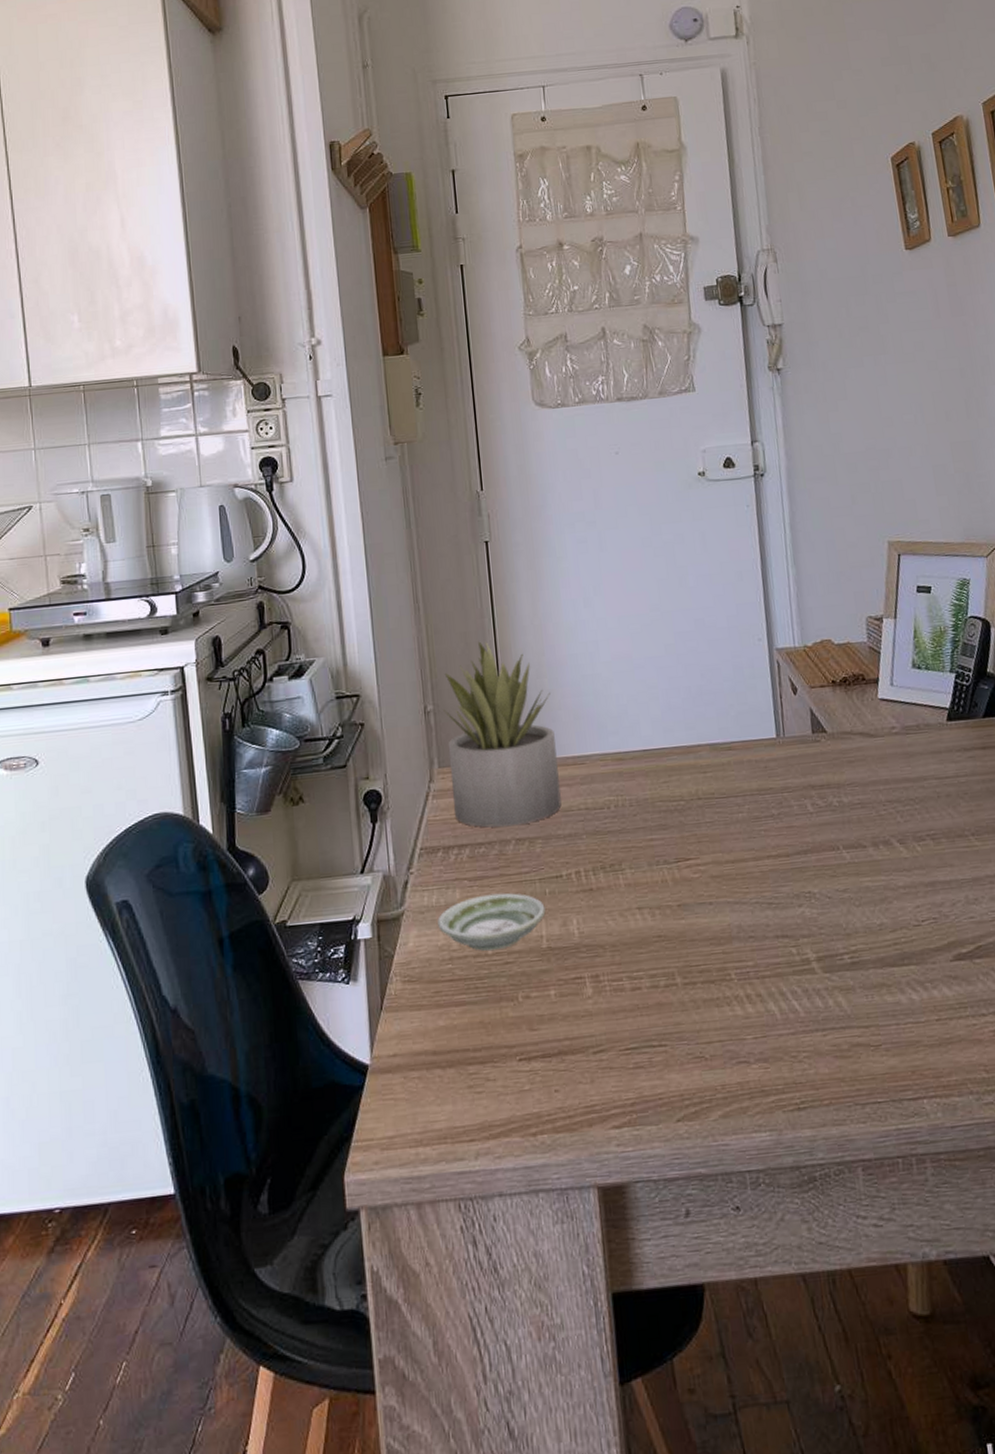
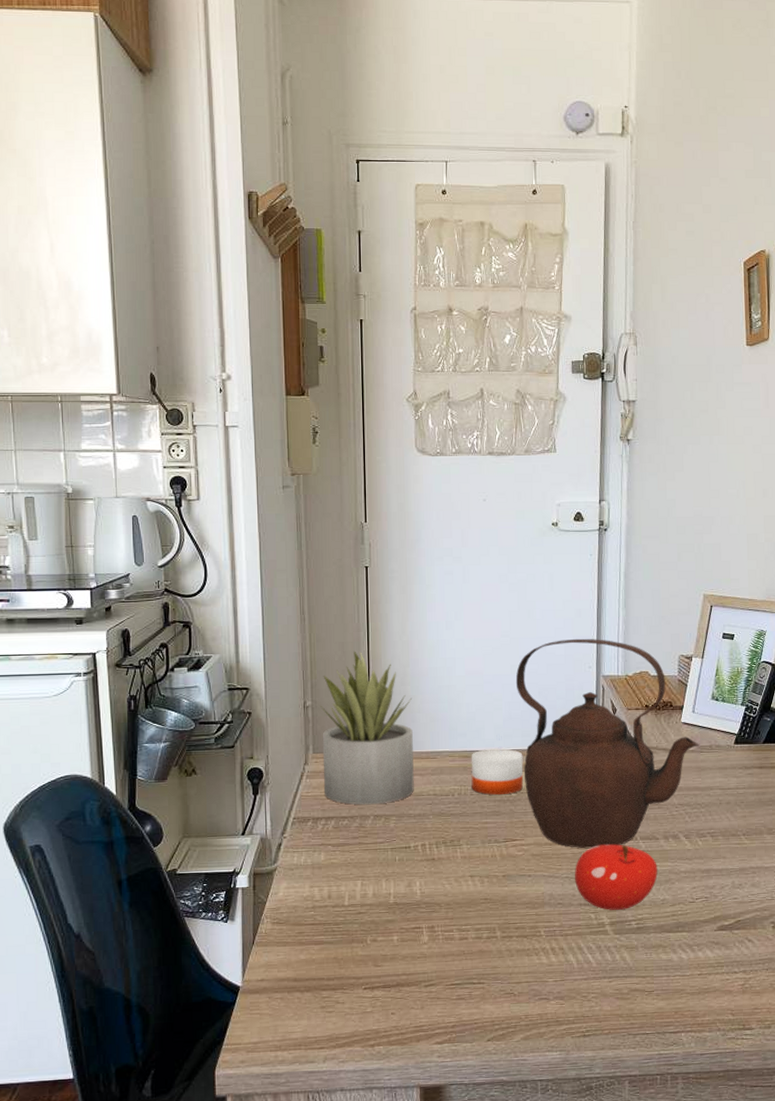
saucer: present [438,893,546,952] -> none [304,857,394,903]
candle: none [626,745,692,805] -> present [471,747,523,795]
teapot: none [671,604,904,865] -> present [515,638,699,849]
fruit: none [766,856,870,942] -> present [575,844,658,910]

